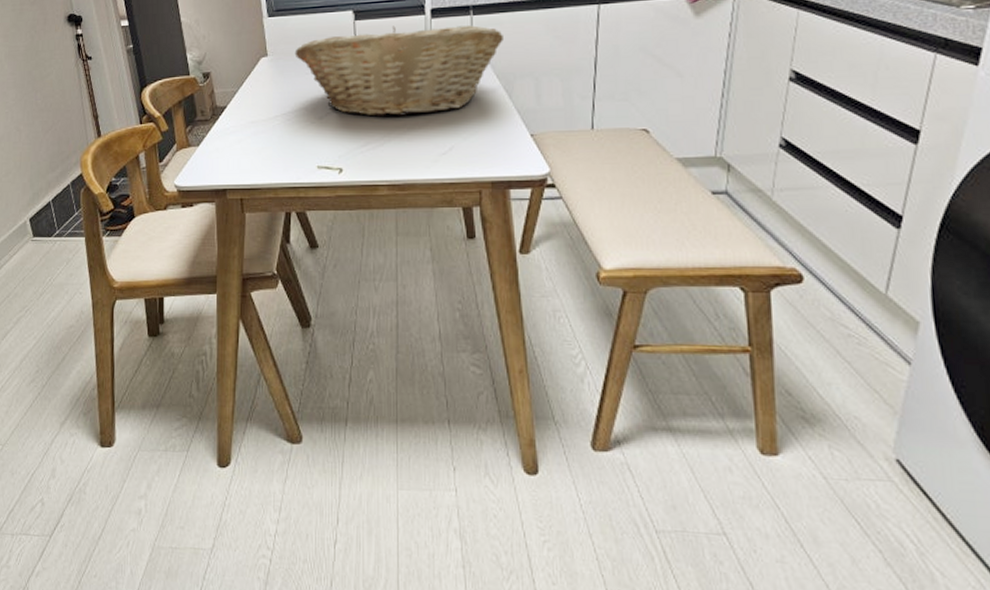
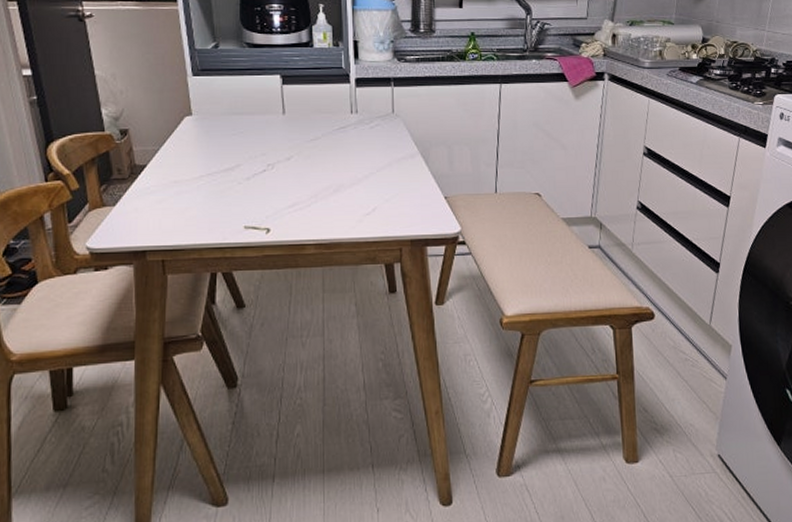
fruit basket: present [295,25,503,117] -> none [221,92,421,178]

